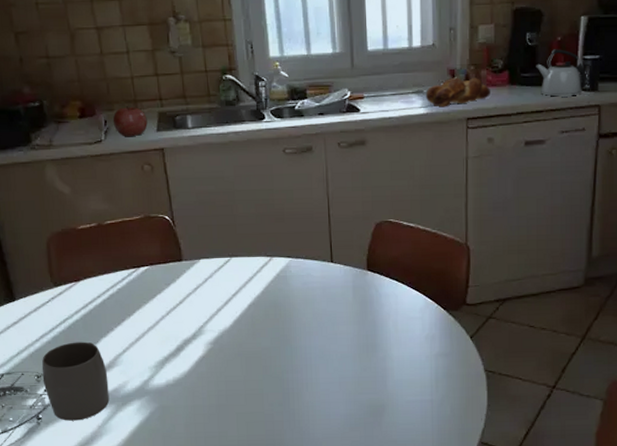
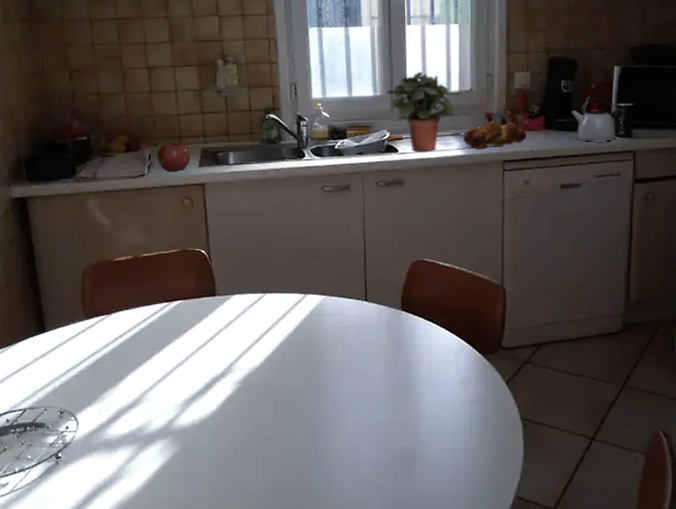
mug: present [41,342,110,421] -> none [65,377,132,461]
potted plant: none [346,26,425,110] -> present [386,71,463,151]

